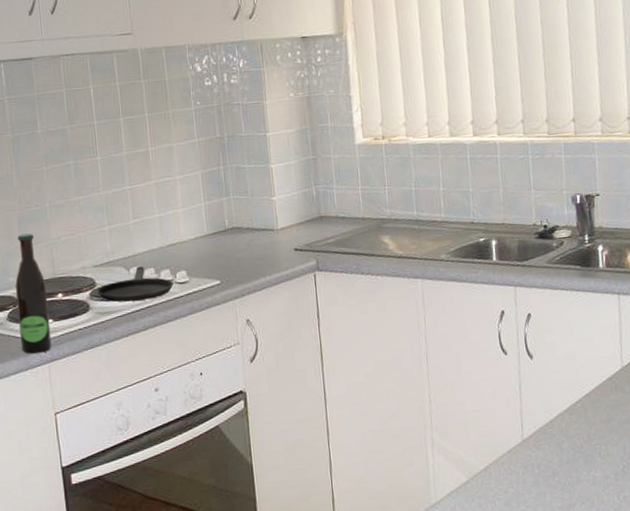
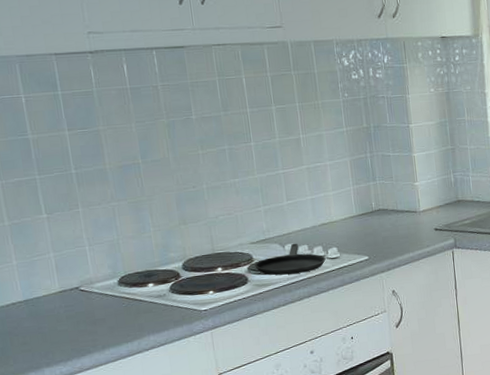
bottle: present [14,233,52,355] -> none [175,212,214,323]

